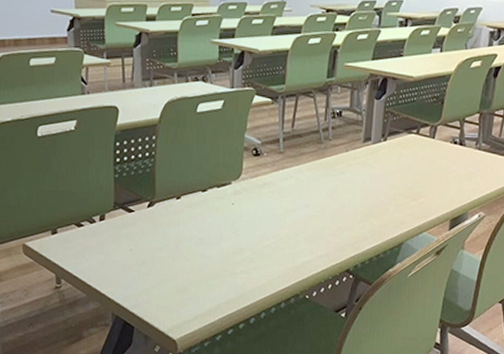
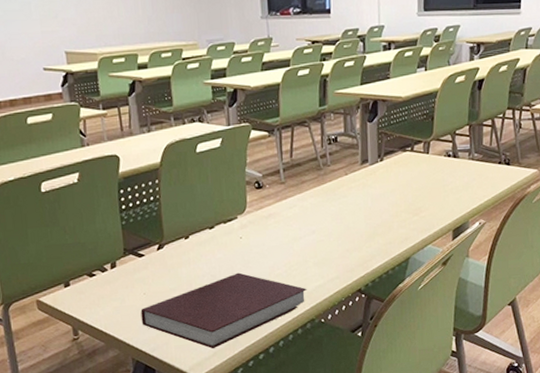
notebook: none [125,239,295,312] -> present [140,272,307,348]

